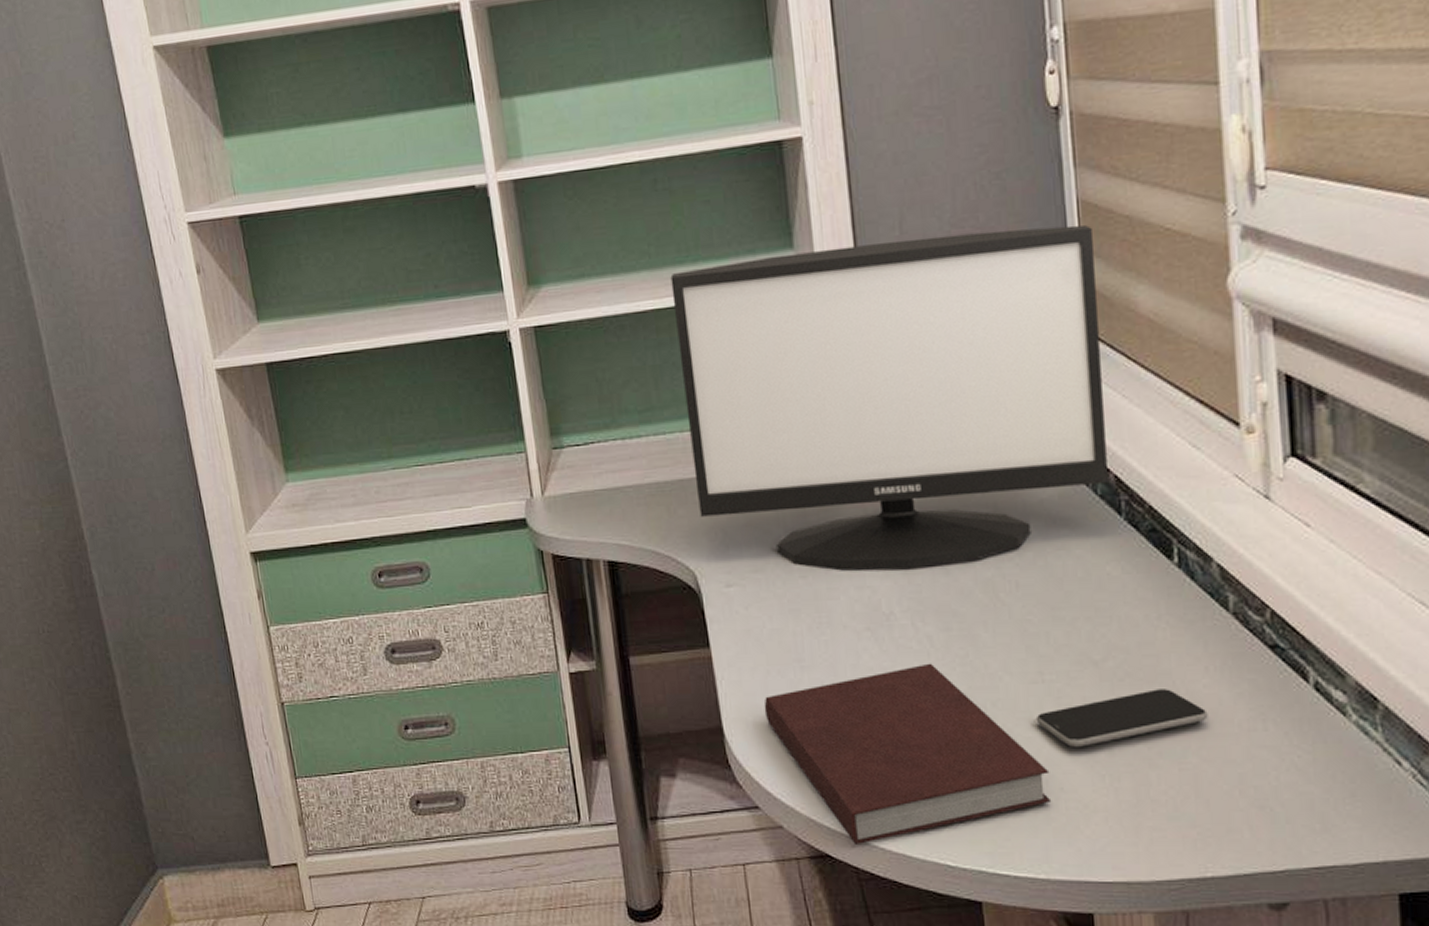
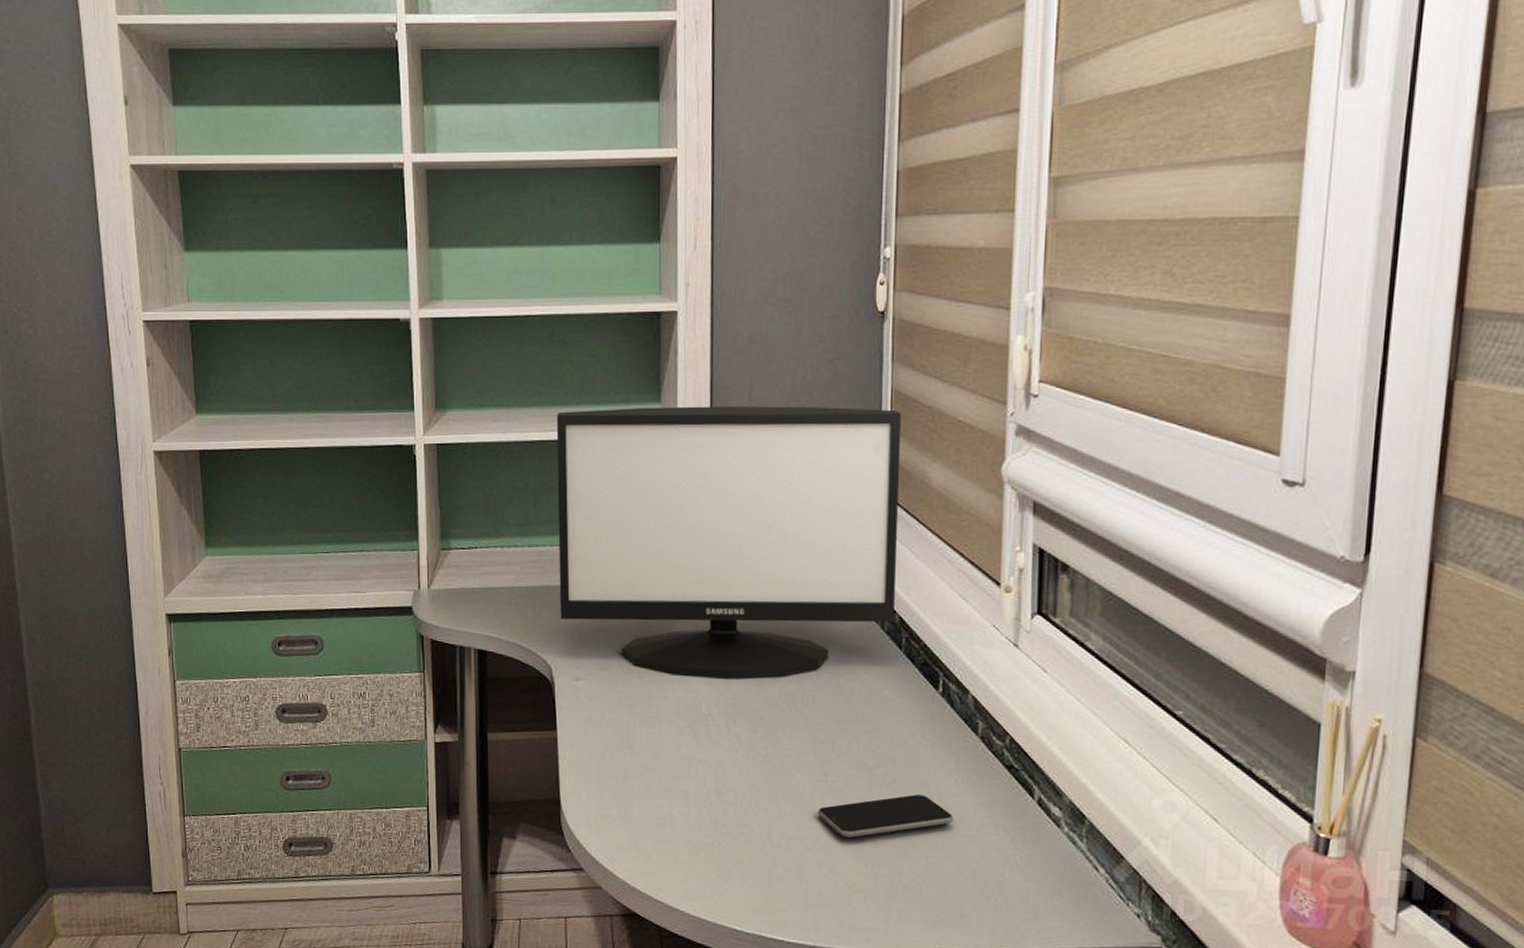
notebook: present [764,663,1052,844] -> none [596,758,824,907]

